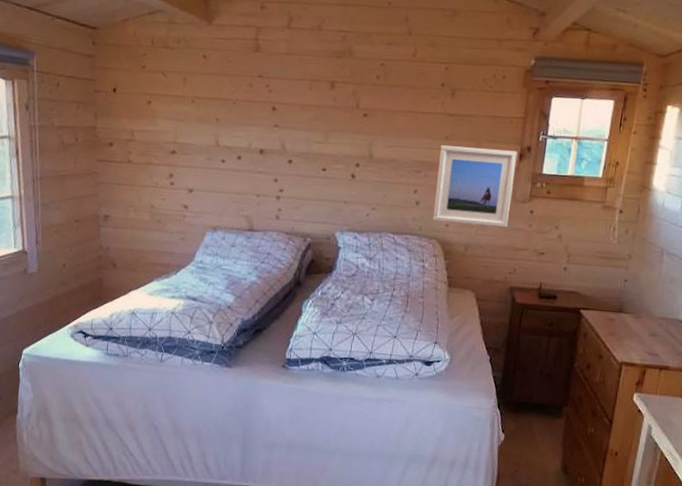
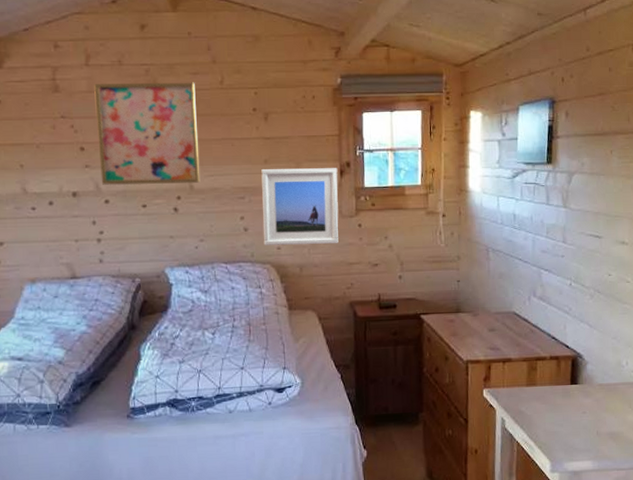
wall art: none [287,46,388,152] -> present [94,82,201,185]

